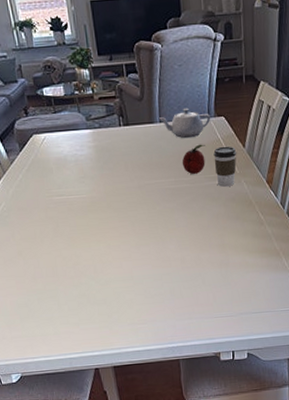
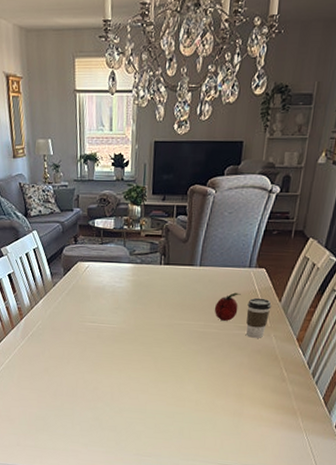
teapot: present [159,109,211,139] -> none [200,256,252,286]

